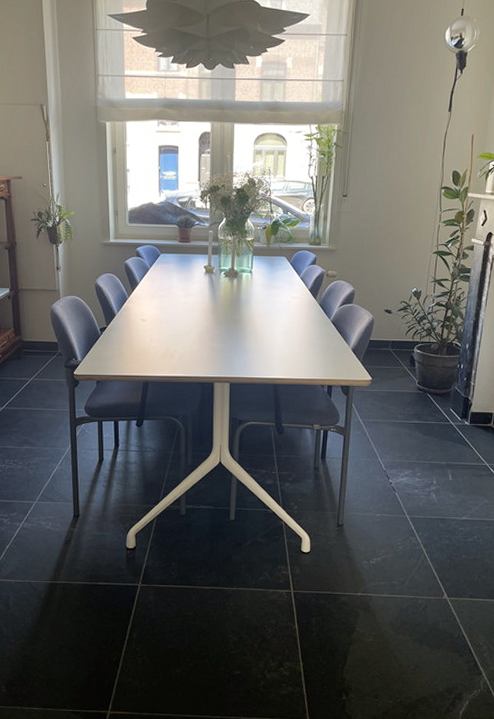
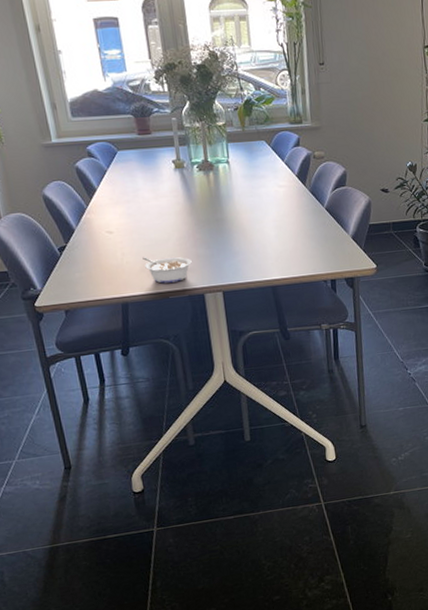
legume: none [167,344,207,369] -> present [142,257,192,284]

